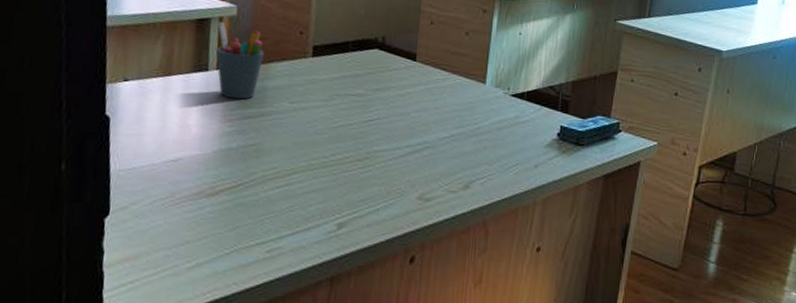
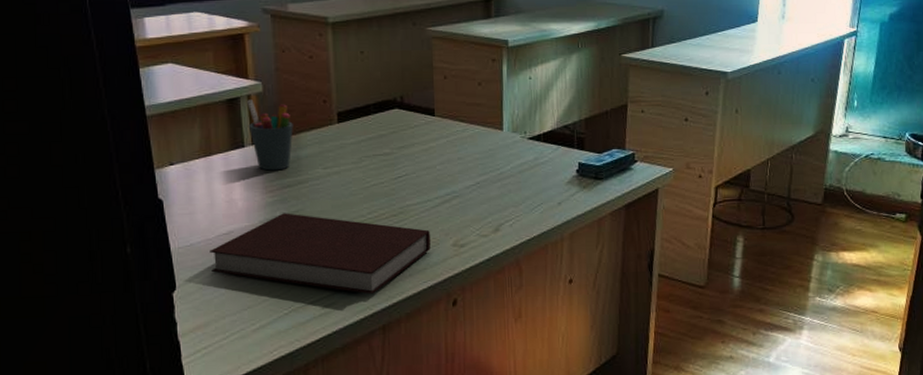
notebook: none [152,145,396,242] -> present [209,213,431,294]

